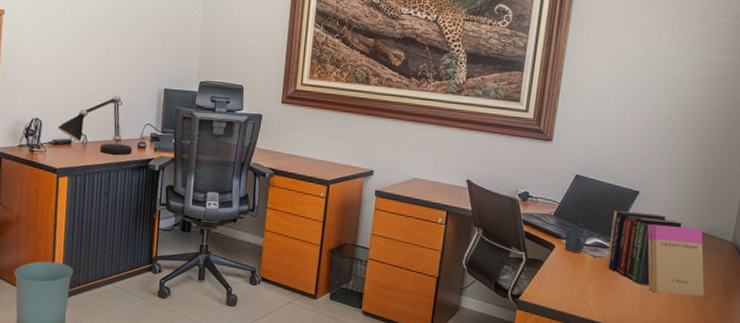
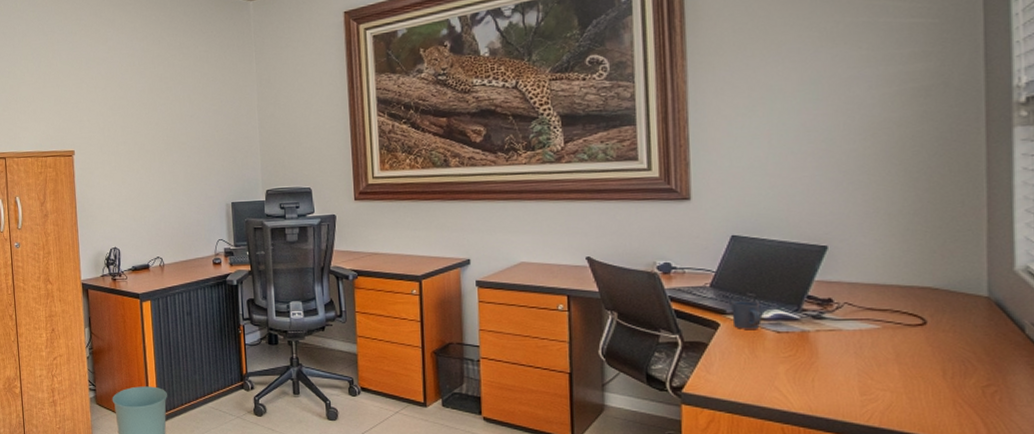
desk lamp: present [58,96,132,155] -> none [135,216,208,274]
books: present [606,211,705,297] -> none [795,271,960,372]

